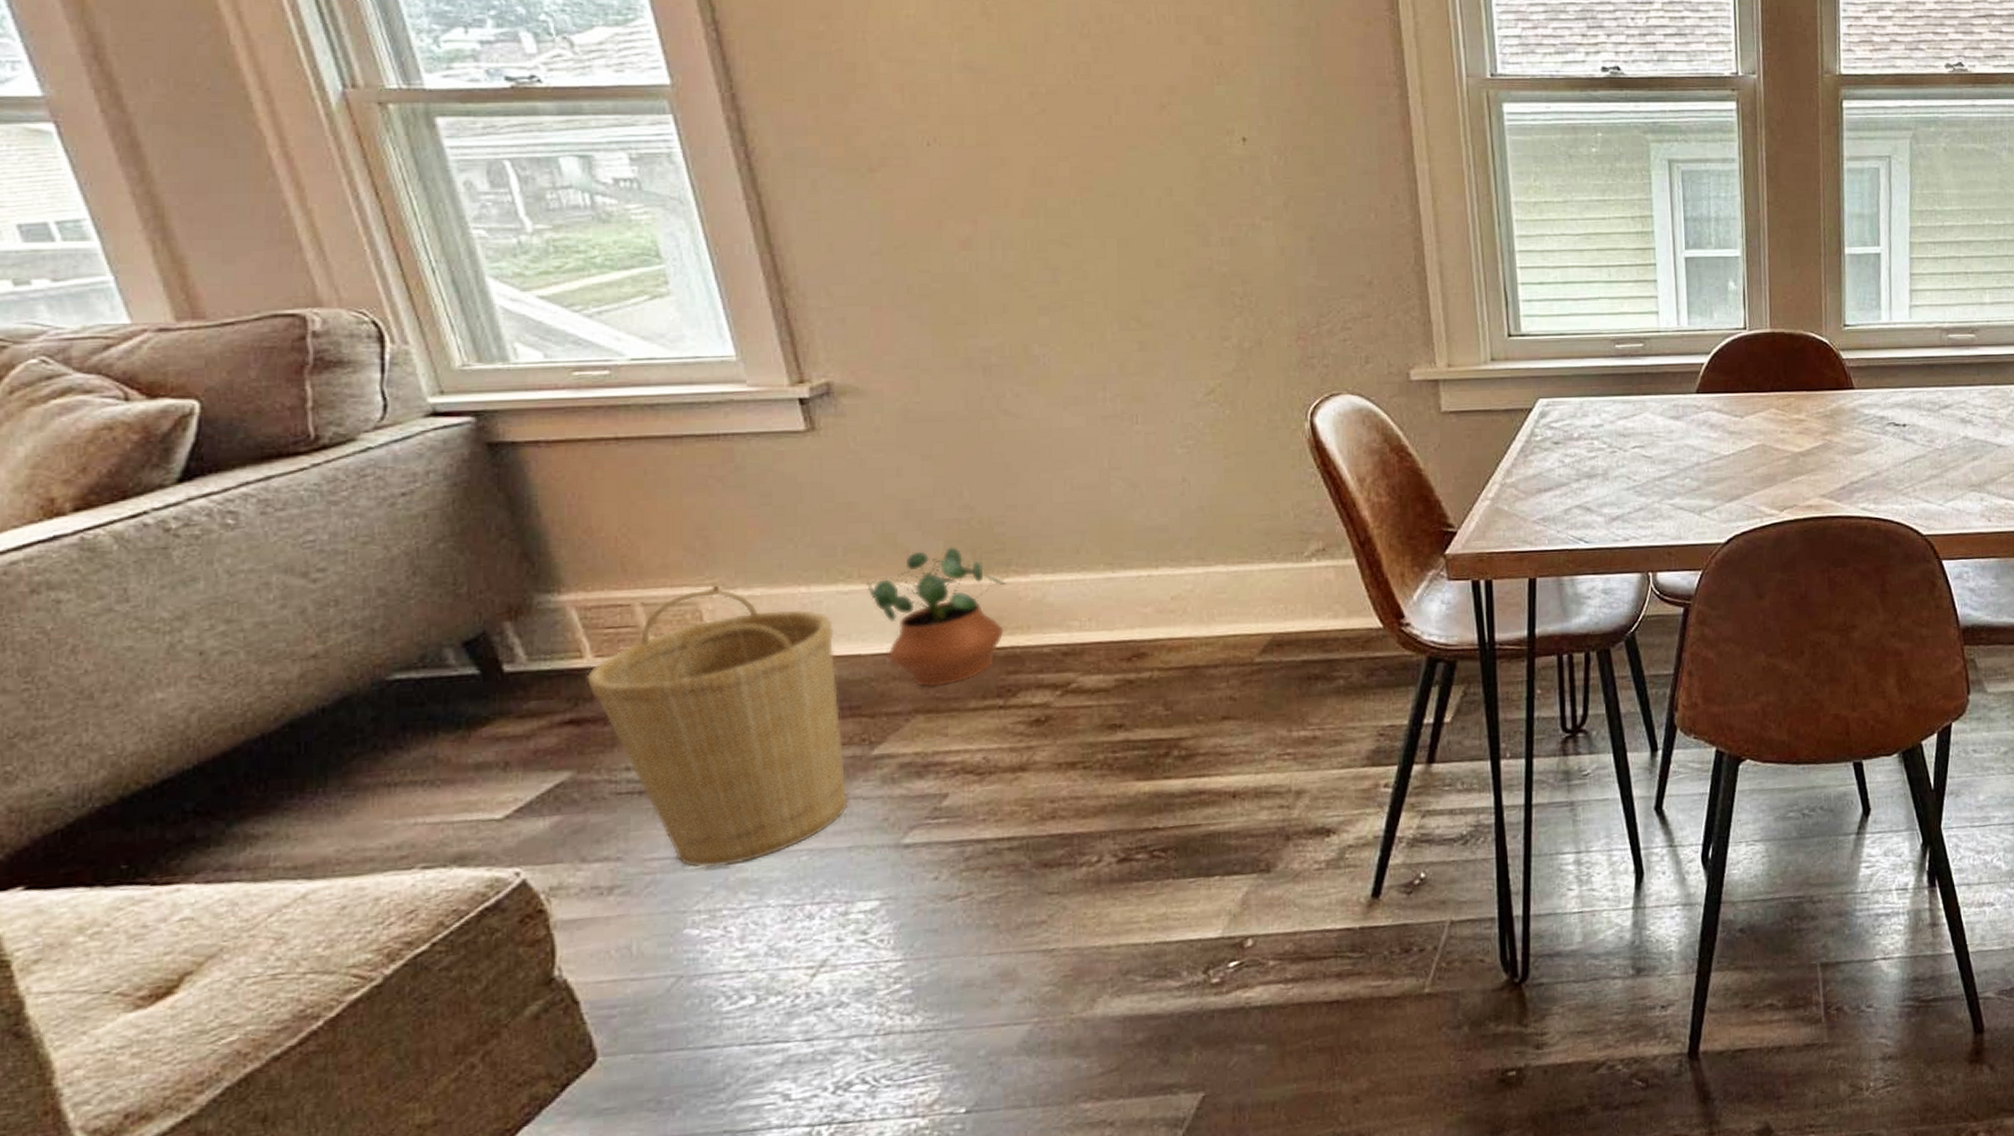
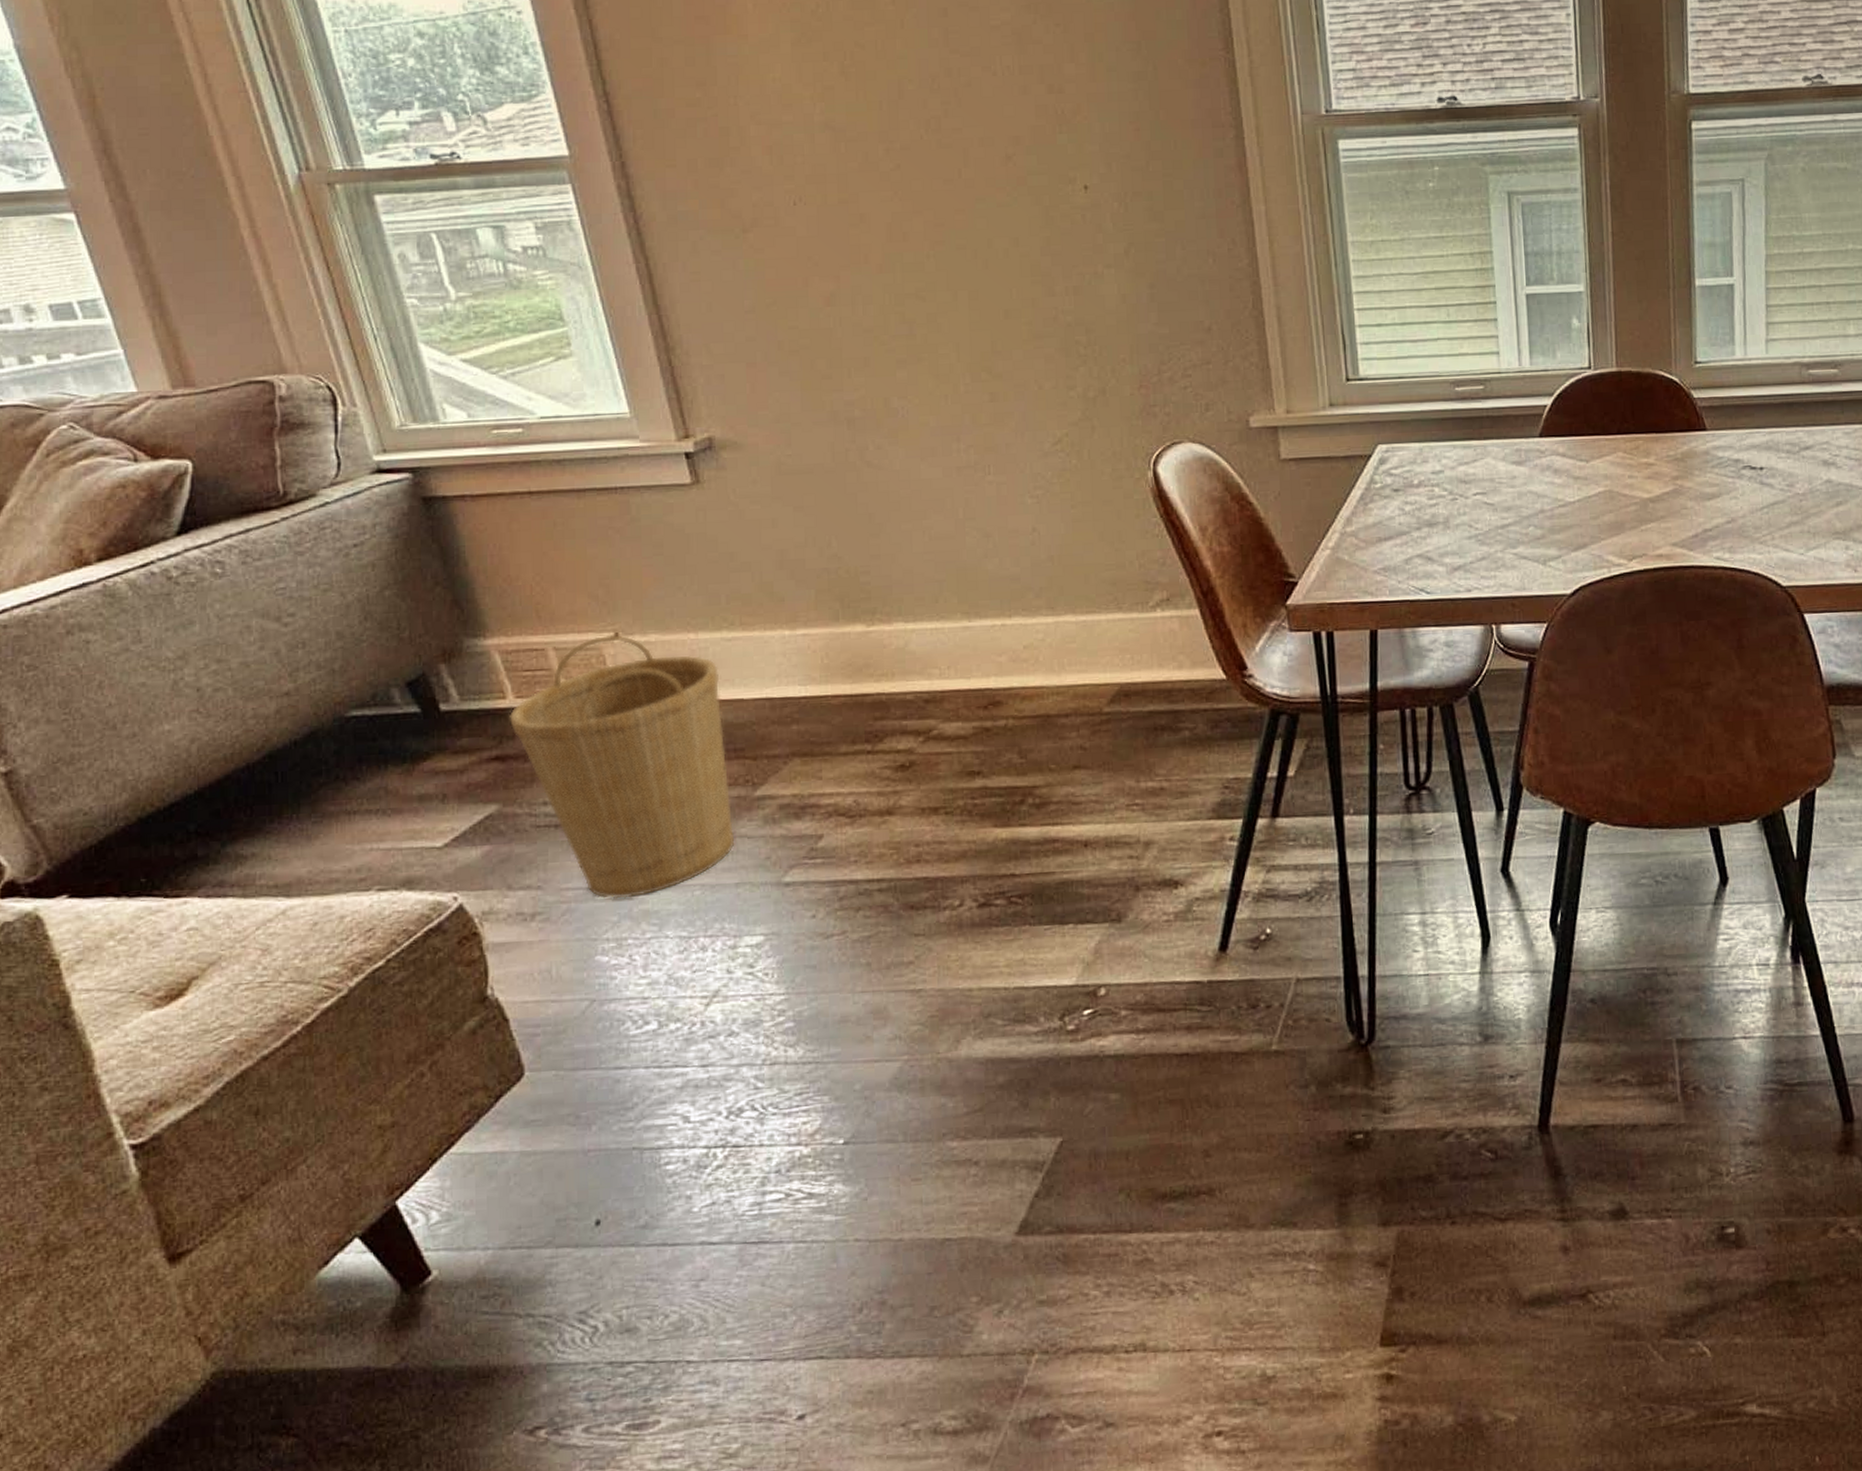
potted plant: present [867,547,1007,688] -> none [747,595,872,732]

